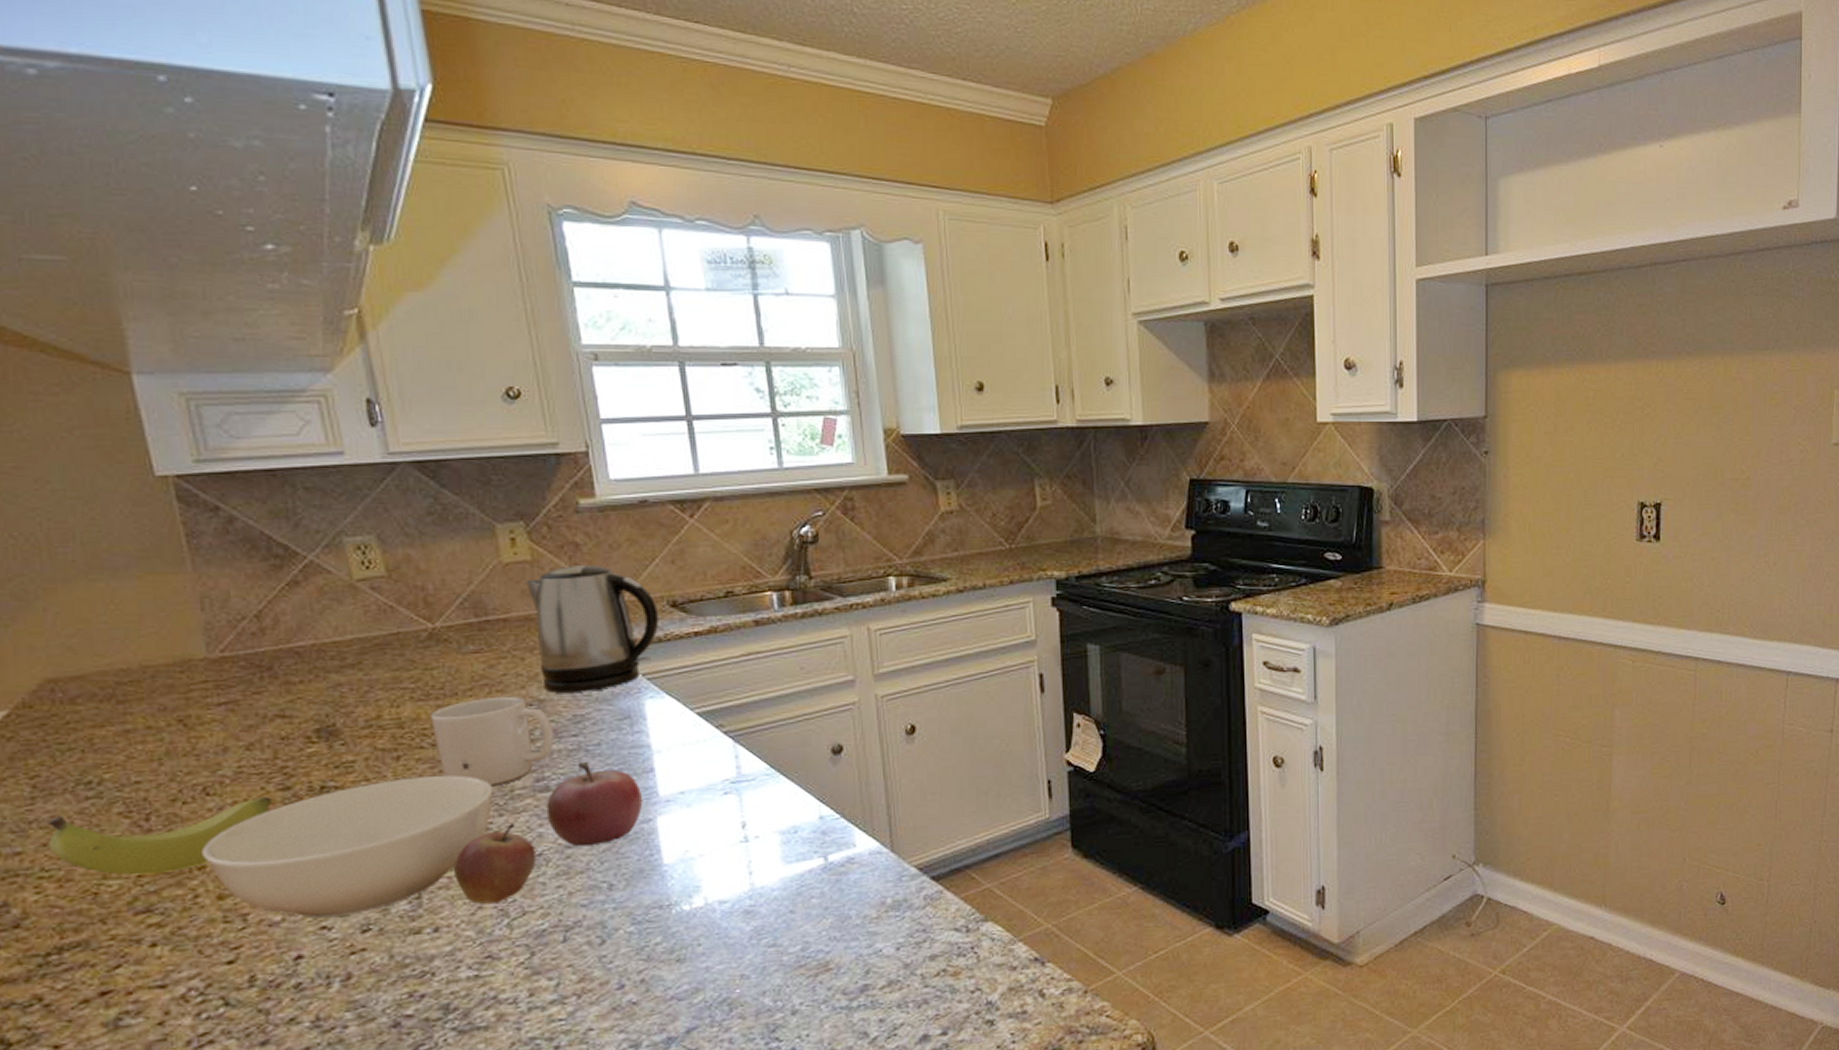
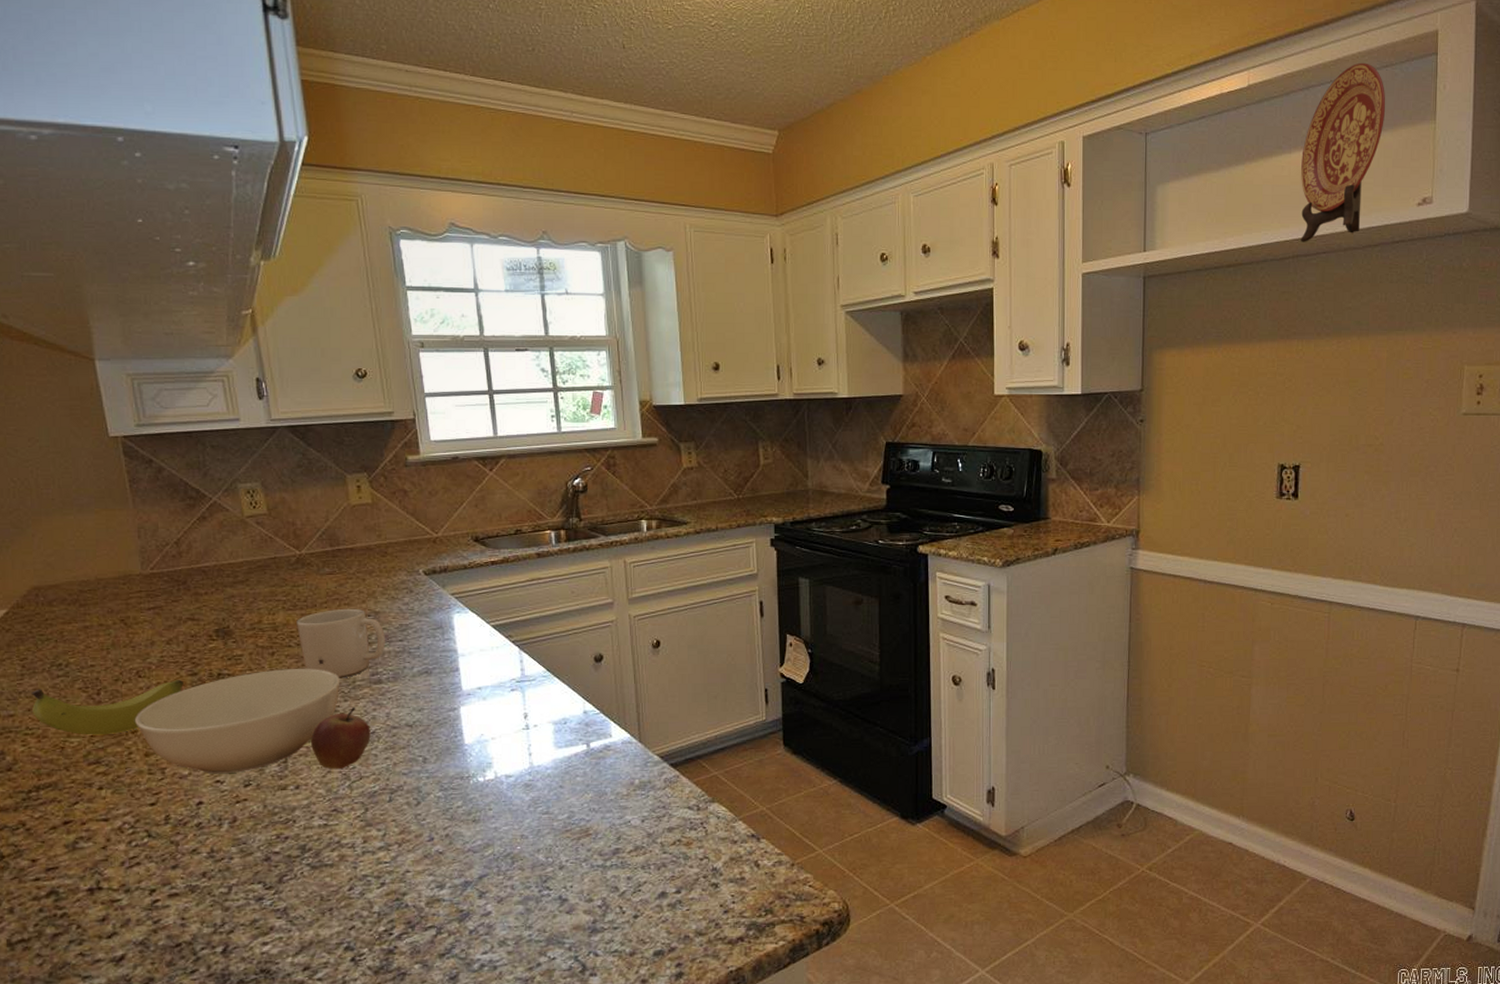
kettle: present [525,565,660,693] -> none [367,508,466,607]
fruit: present [546,762,643,847] -> none [379,662,451,728]
decorative plate: none [1658,44,1748,248] -> present [1301,62,1386,242]

